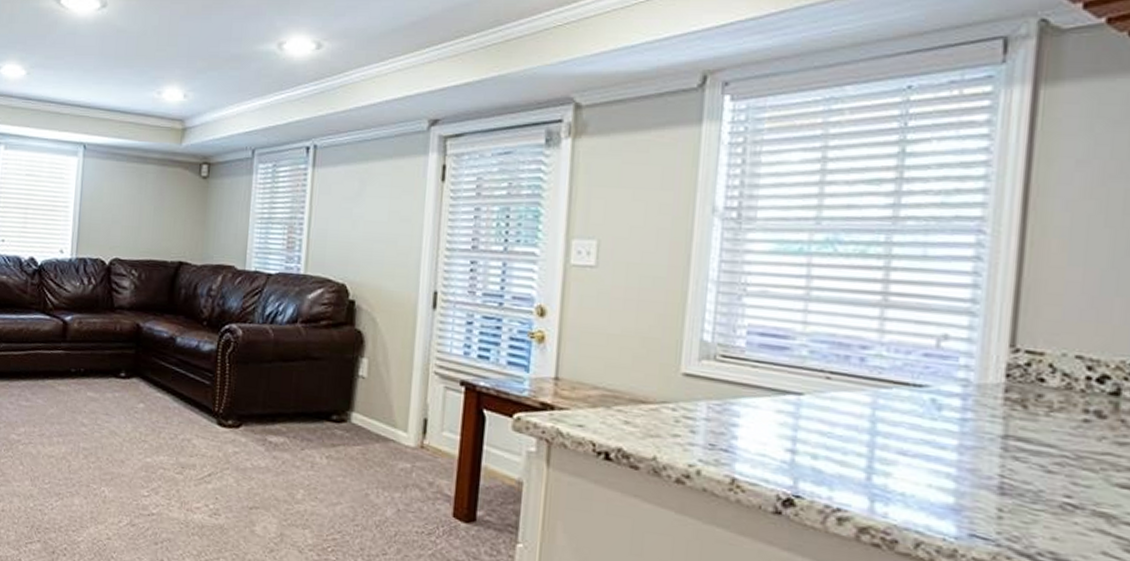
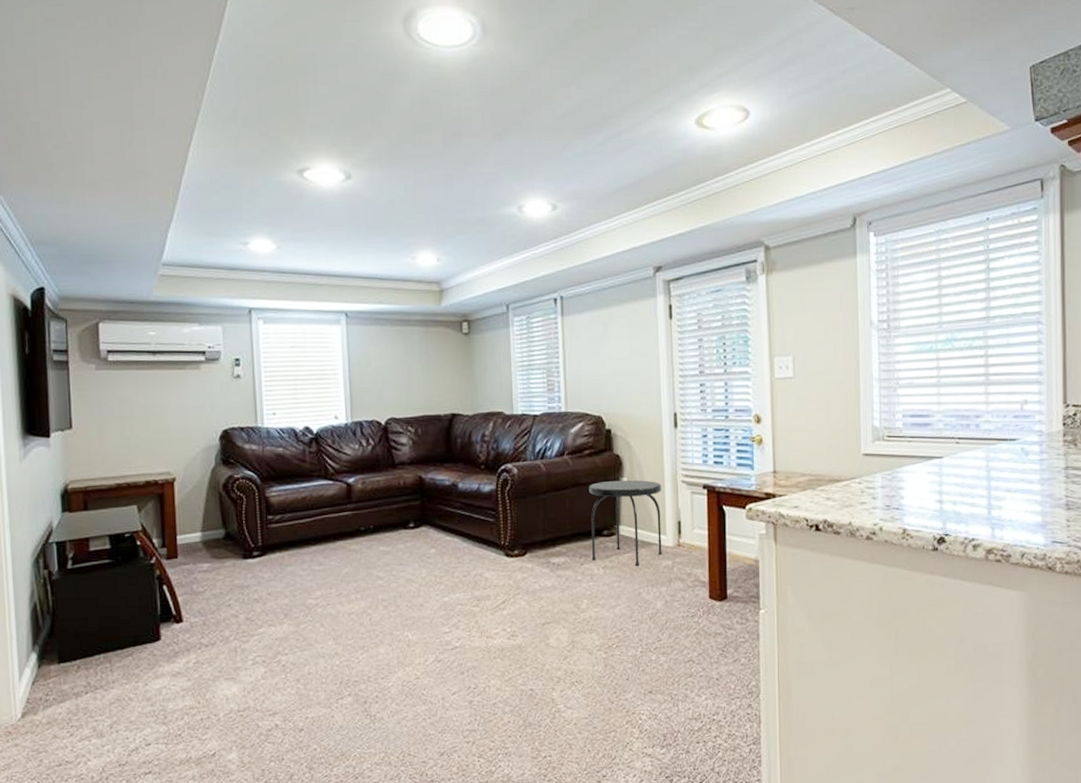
side table: none [314,358,409,462] -> present [589,479,662,566]

